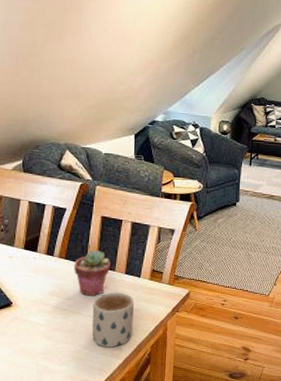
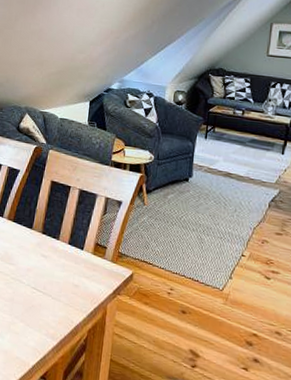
potted succulent: present [74,249,110,297] -> none [20,214,55,265]
mug: present [92,292,134,348] -> none [30,262,75,326]

